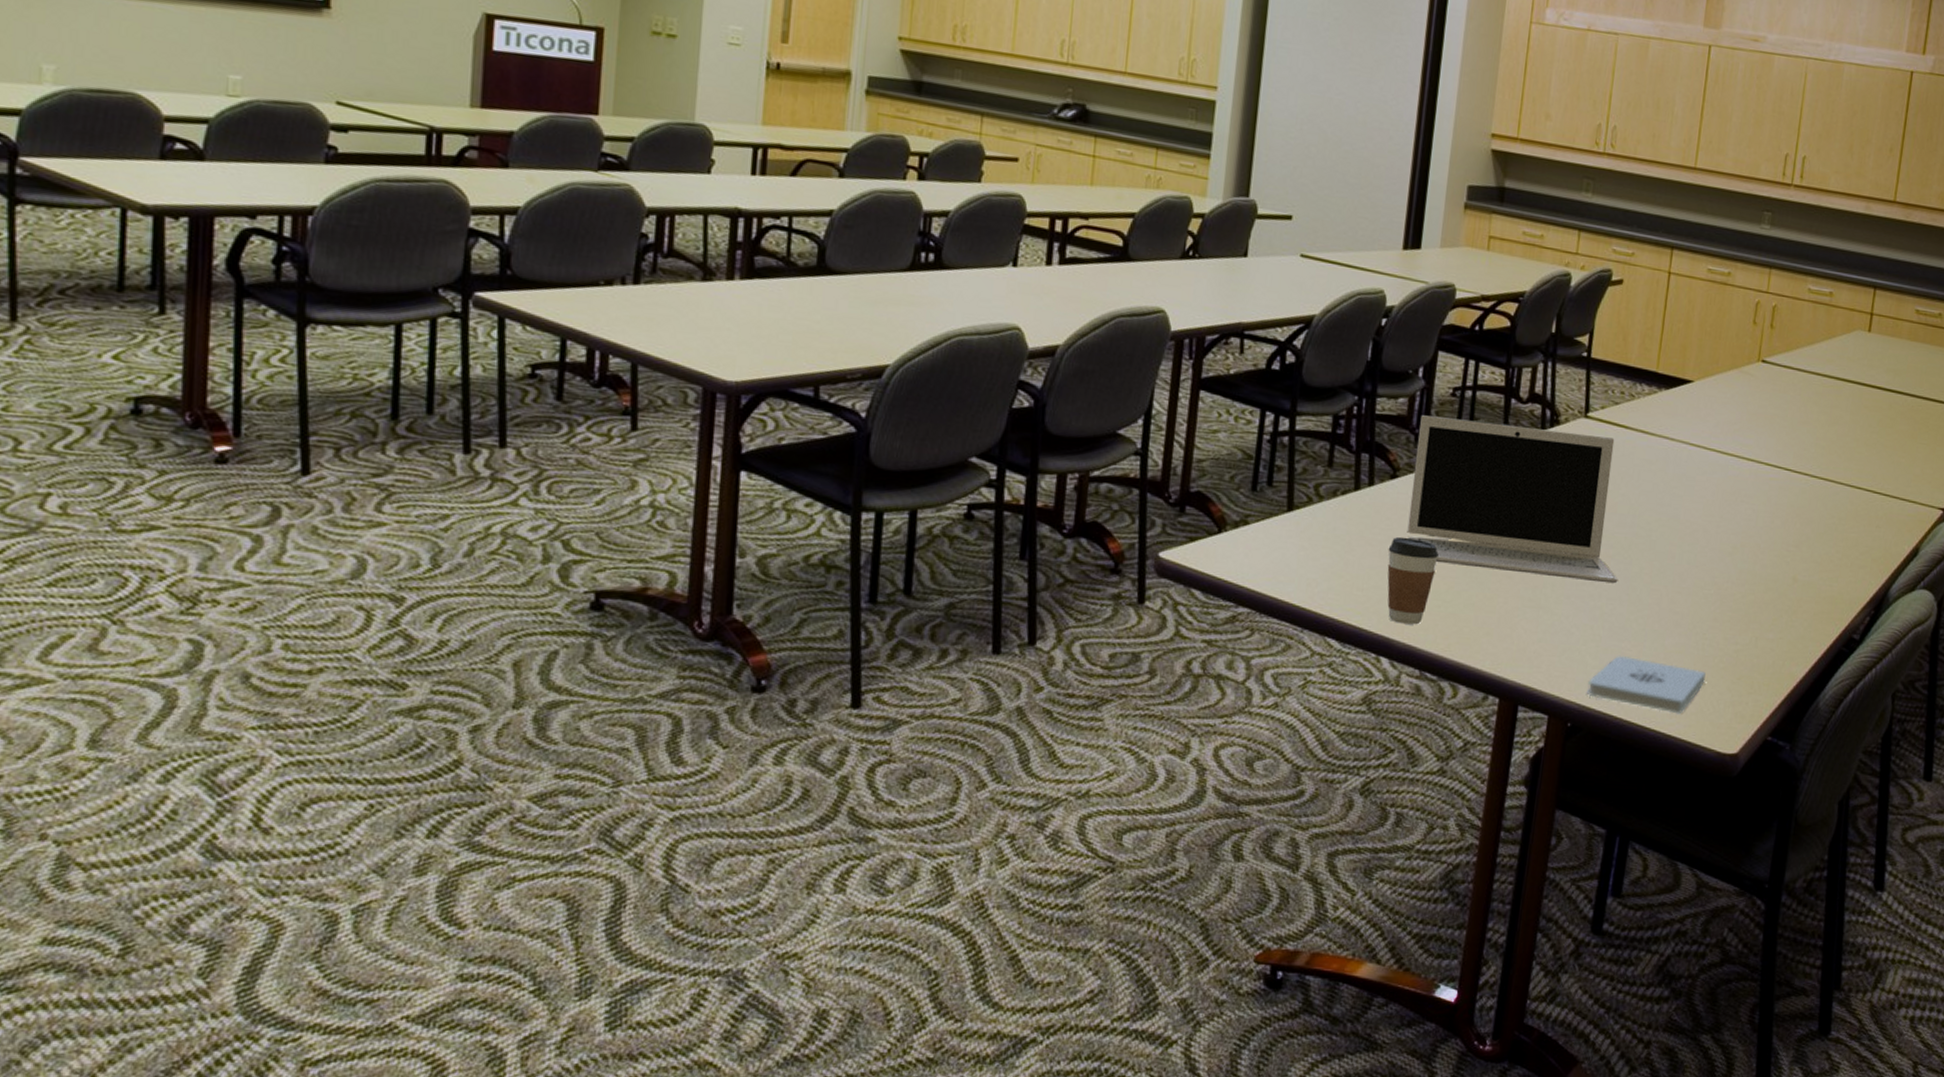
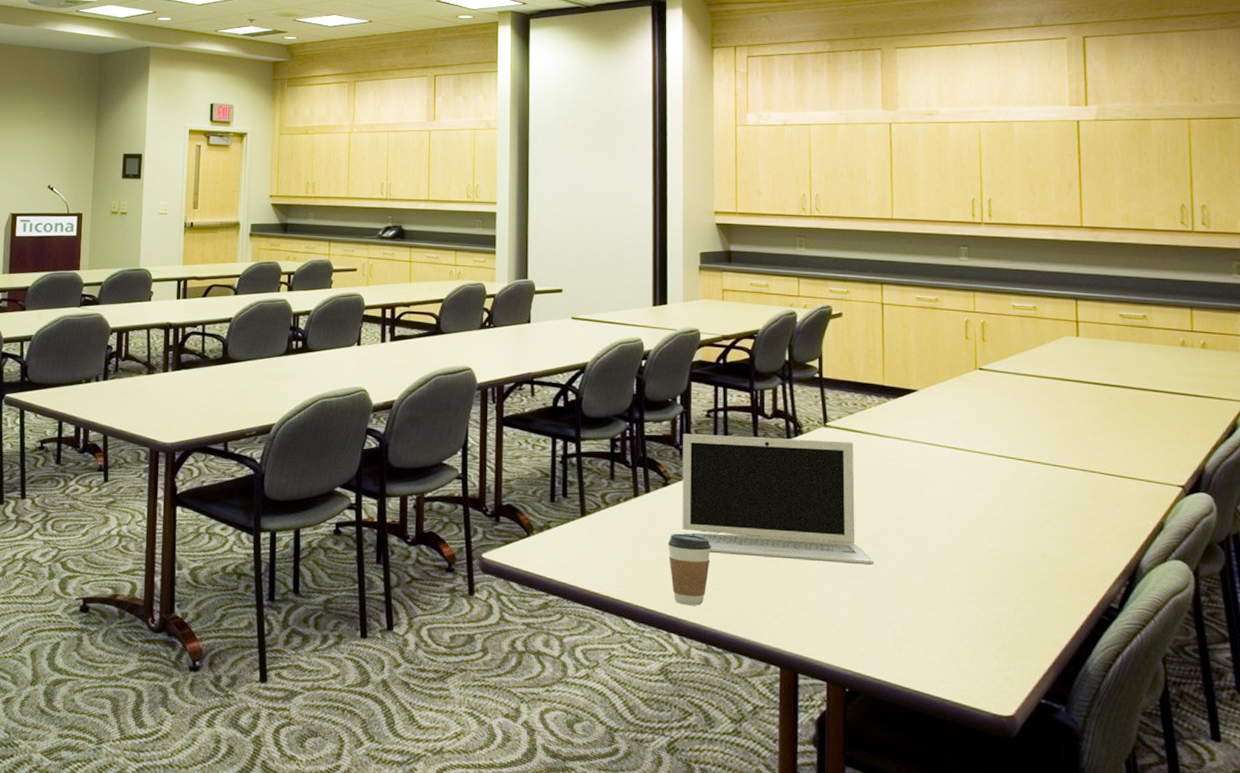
notepad: present [1587,655,1706,715] -> none [860,627,970,680]

